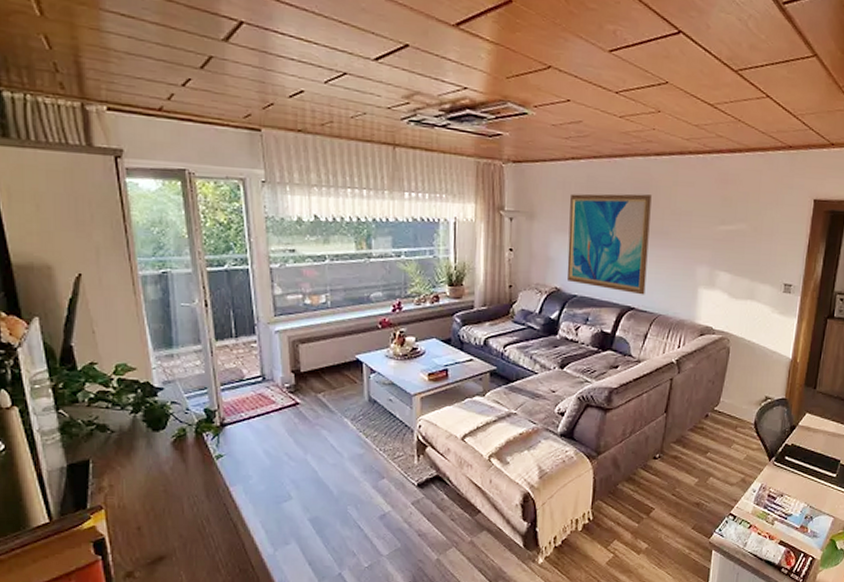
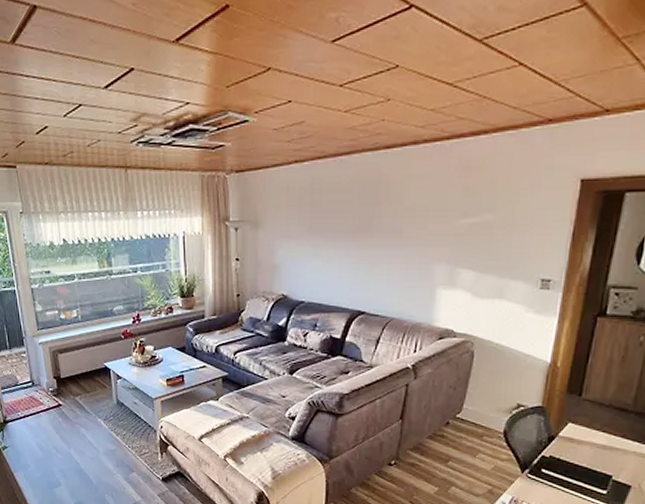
wall art: present [567,193,652,295] -> none [293,192,382,299]

